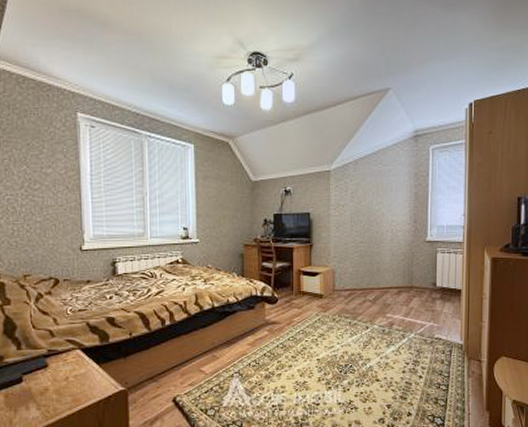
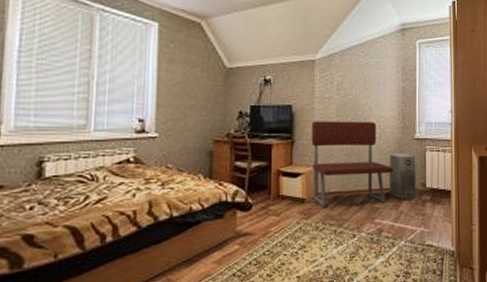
bench: none [328,226,405,303] -> present [311,121,393,208]
air purifier: none [401,255,427,297] -> present [389,153,416,199]

